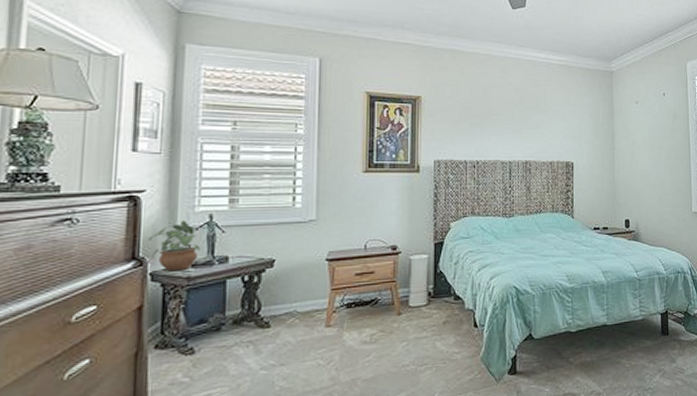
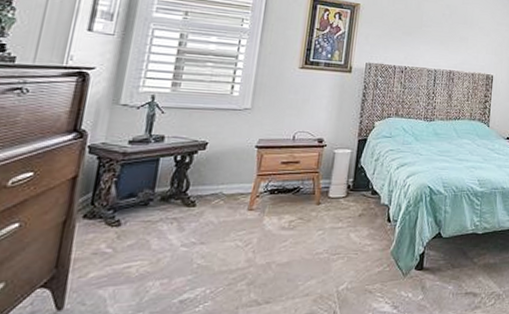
potted plant: present [148,220,201,272] -> none [90,99,140,146]

